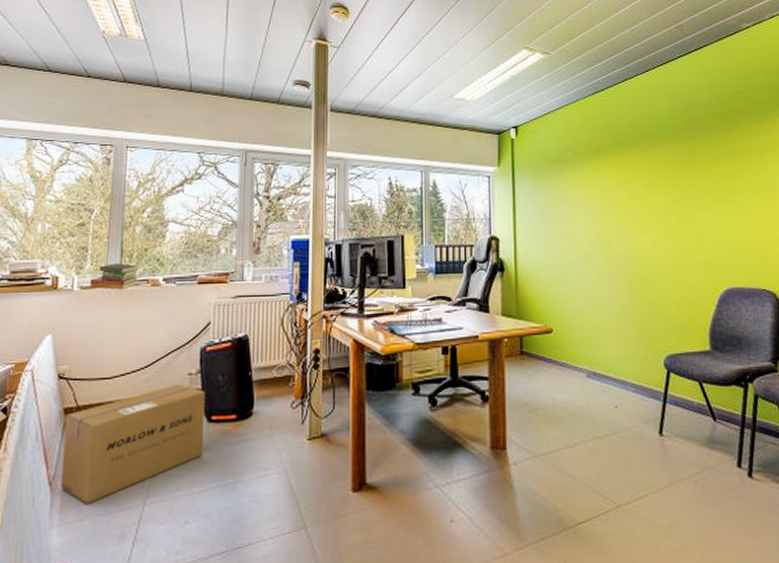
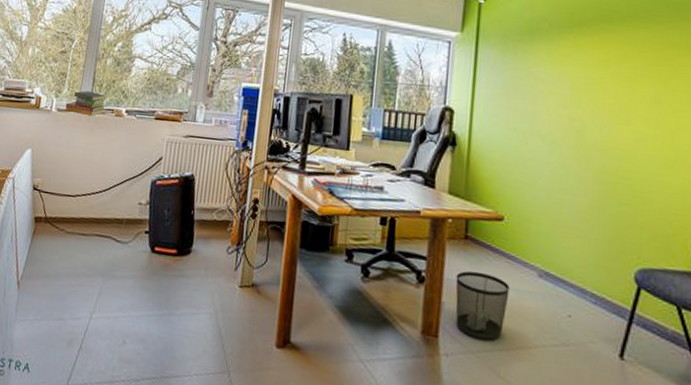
box: present [60,384,205,505] -> none [26,211,152,308]
waste bin: none [516,382,564,444] -> present [455,270,510,341]

